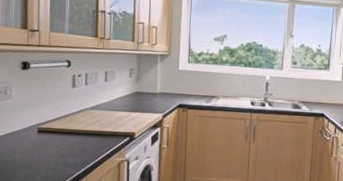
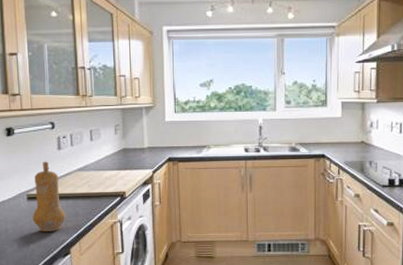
pepper mill: none [41,97,75,165] -> present [32,161,67,231]

